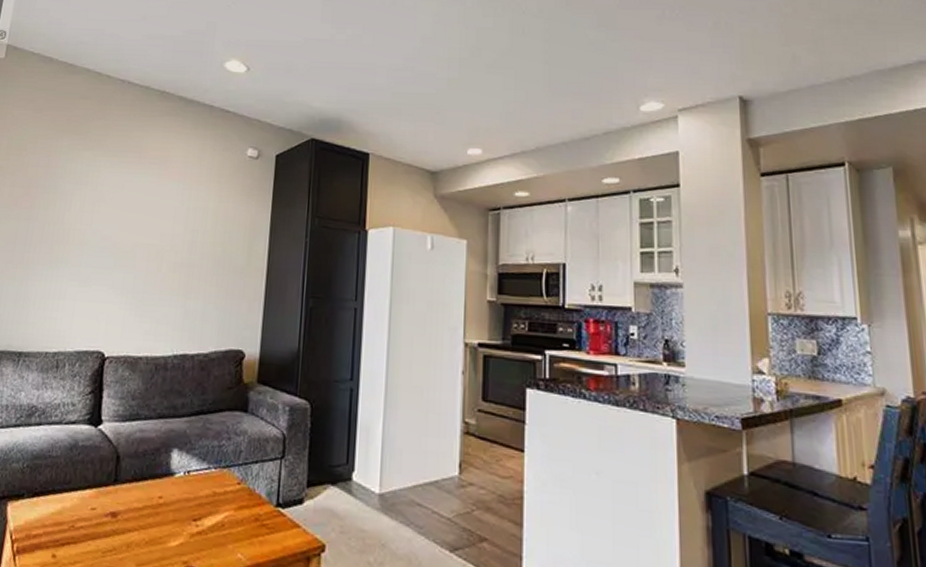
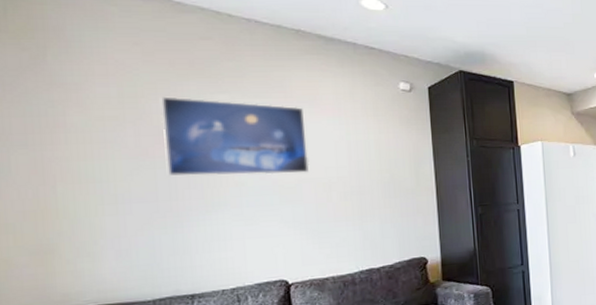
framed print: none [28,151,153,238] -> present [161,96,310,176]

